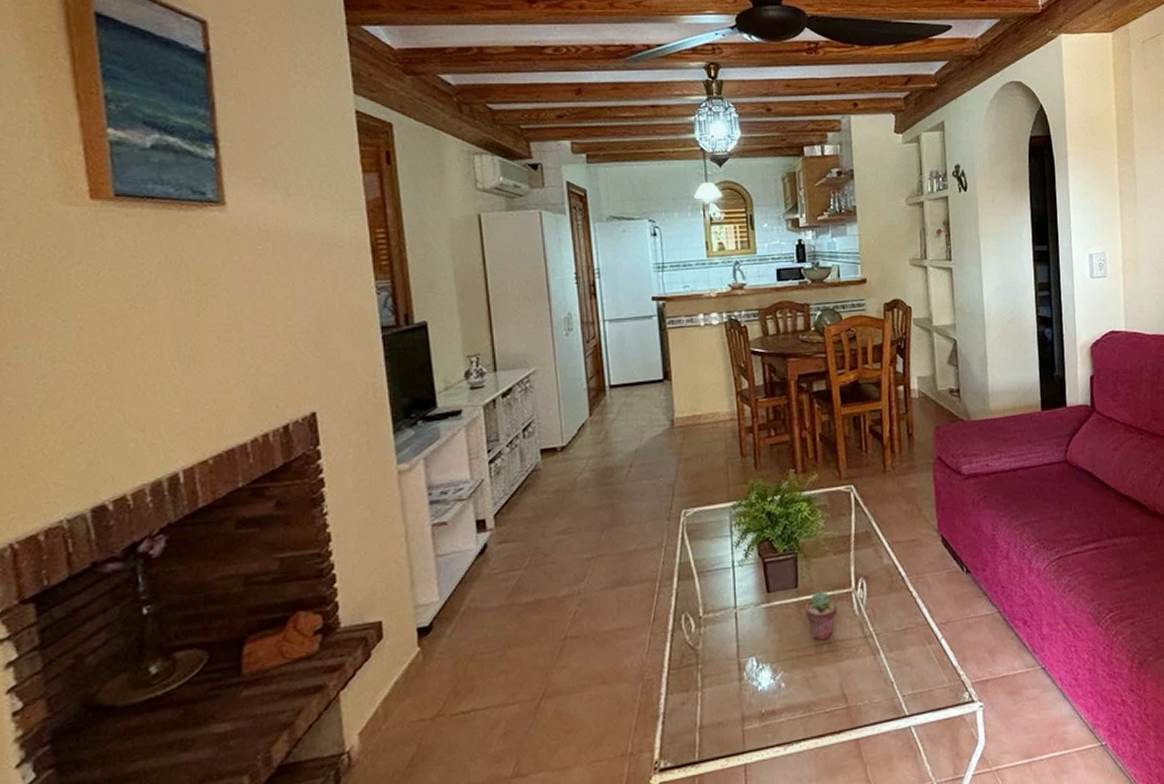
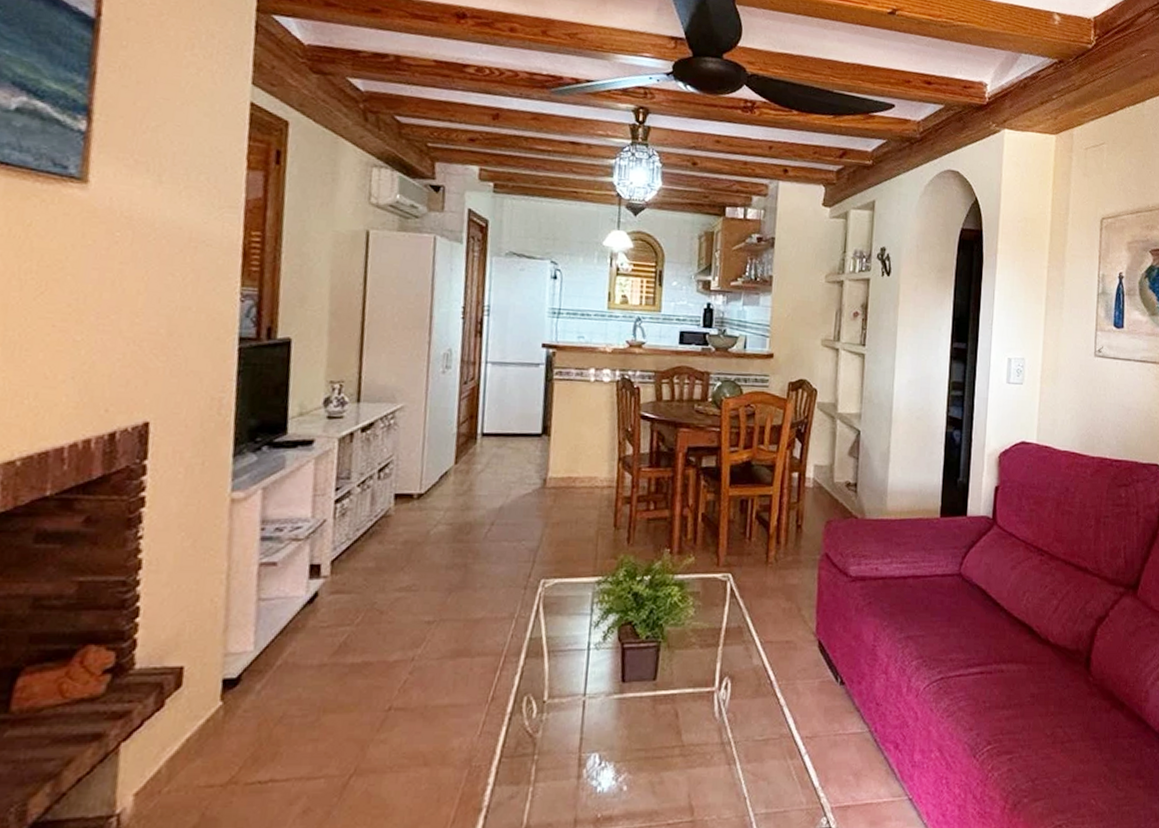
potted succulent: present [805,590,837,641] -> none [660,686,696,742]

